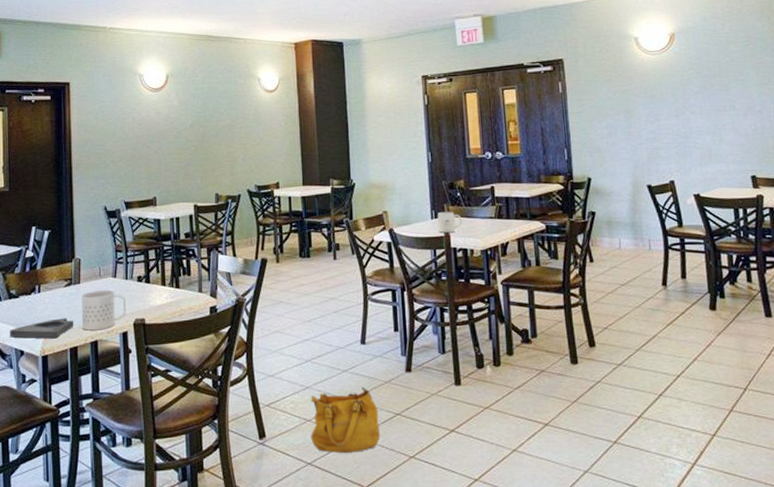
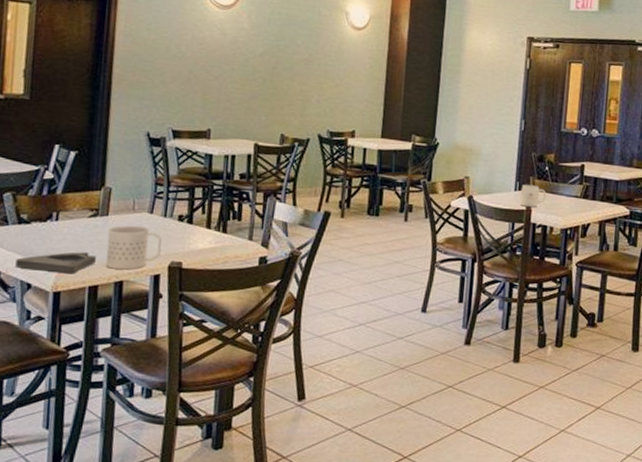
handbag: present [311,387,381,453] -> none [354,356,430,422]

